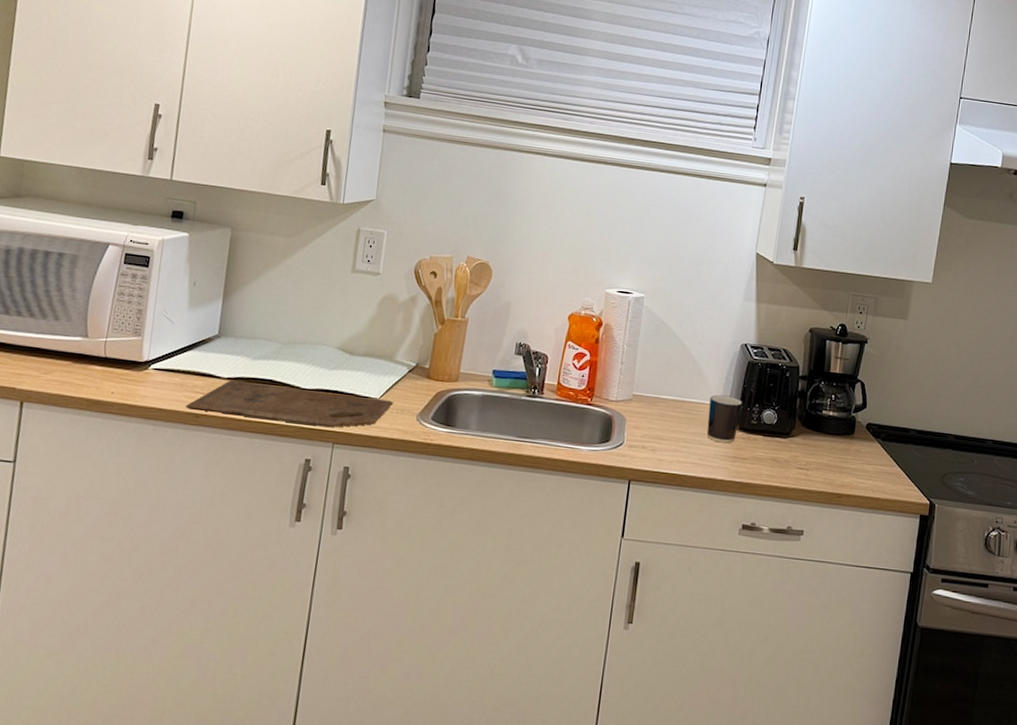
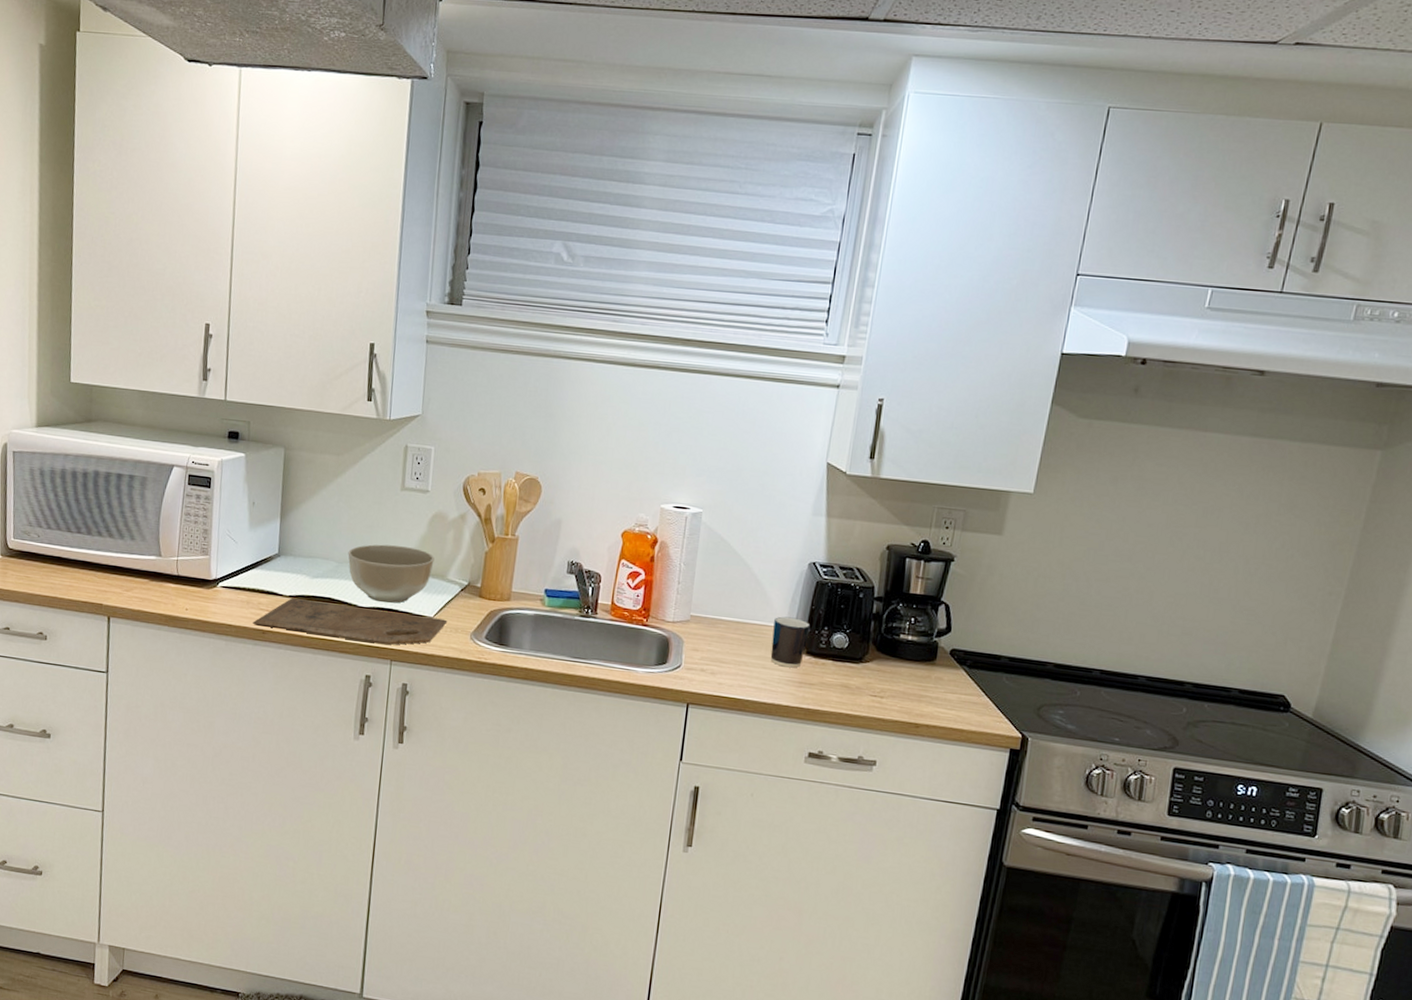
bowl: none [293,325,383,385] -> present [348,544,435,604]

